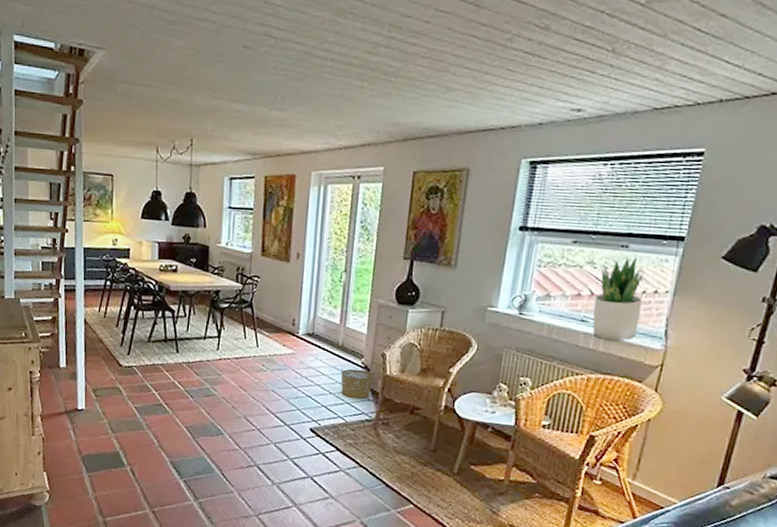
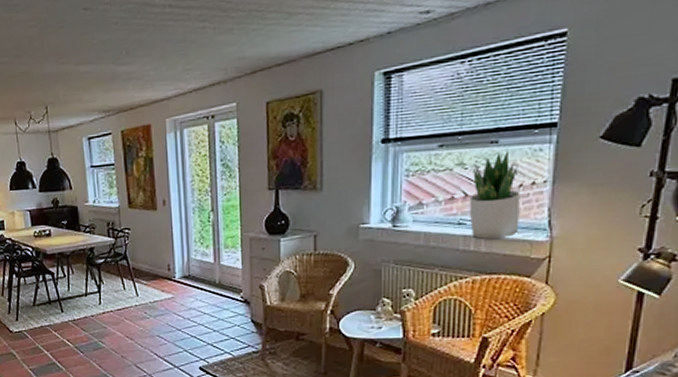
basket: present [340,368,375,400] -> none [222,304,256,333]

